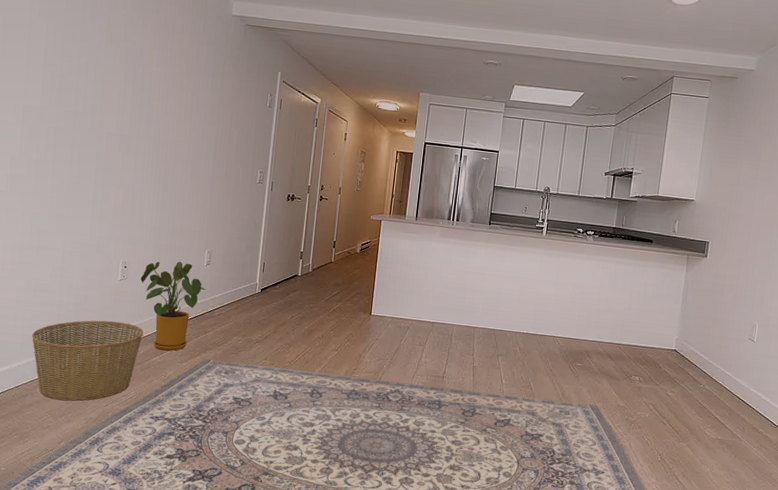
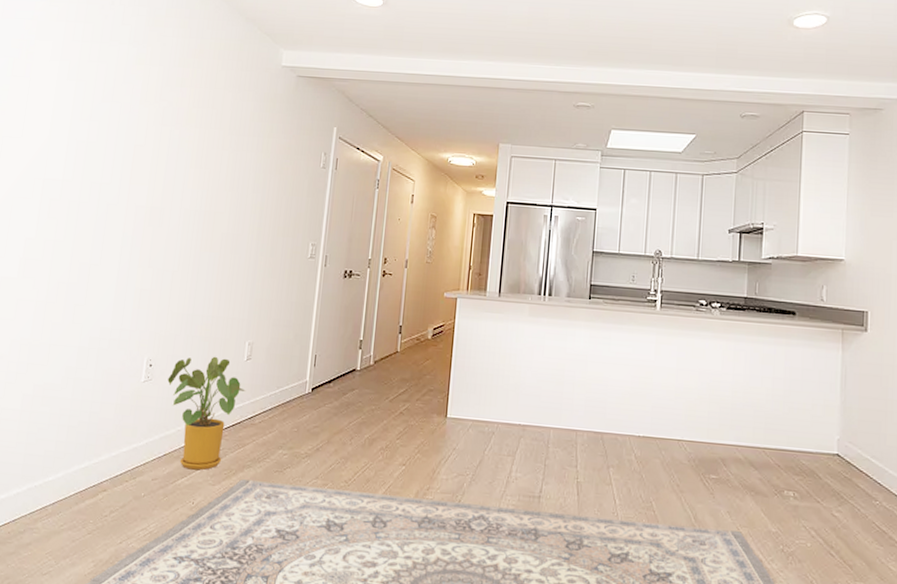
basket: present [32,320,144,401] -> none [36,433,170,538]

